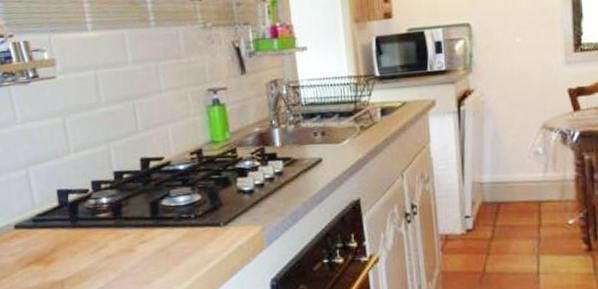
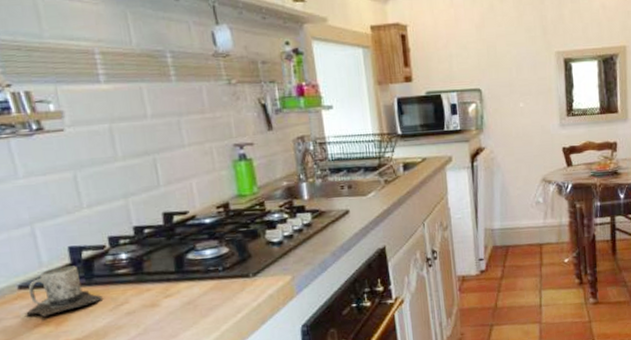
mug: none [19,208,85,256] -> present [24,266,102,317]

